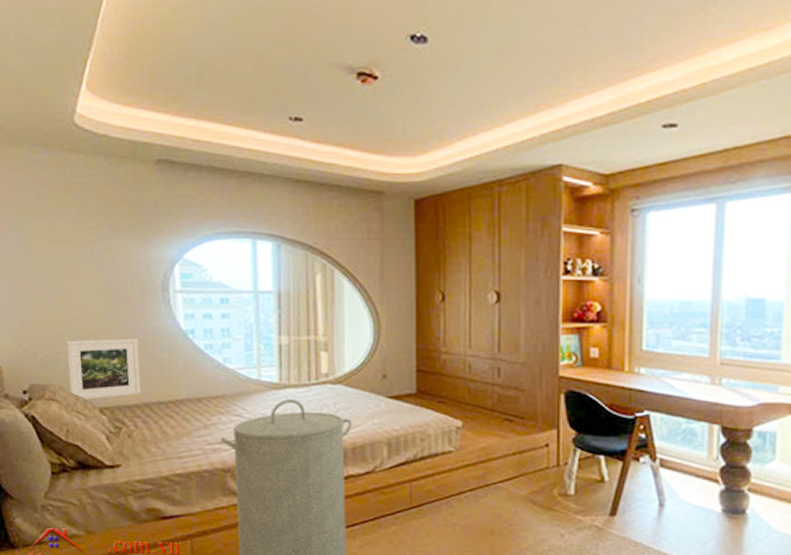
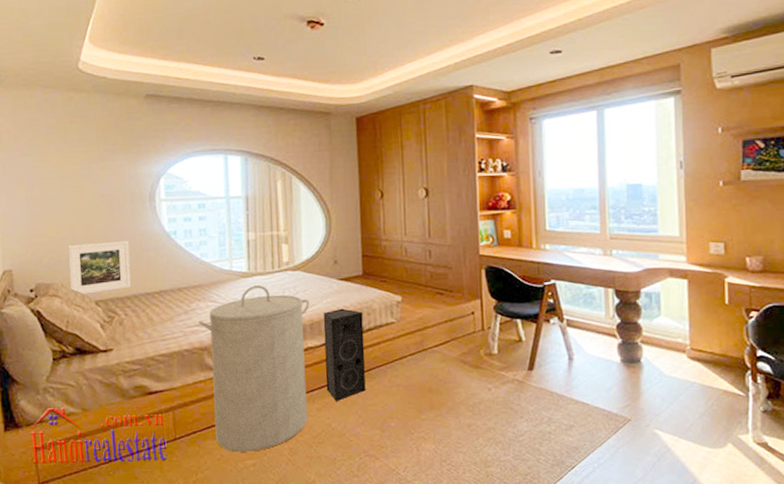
speaker: none [367,431,416,539] -> present [323,308,366,401]

